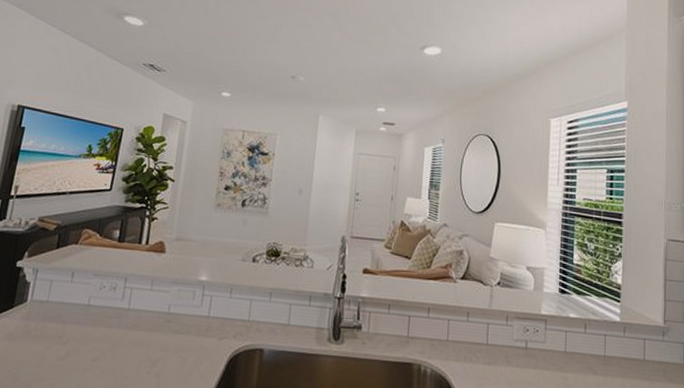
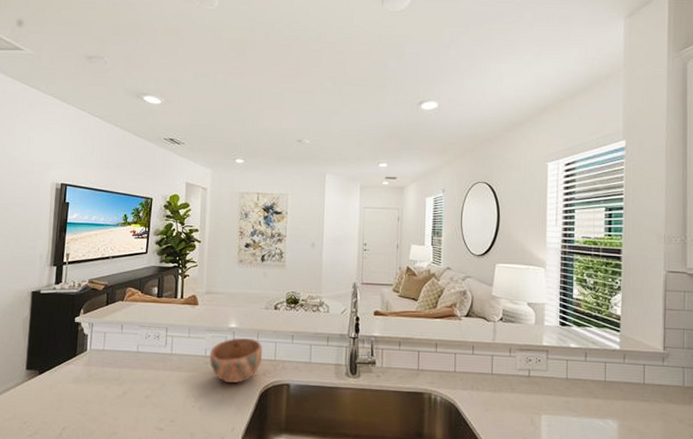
bowl: none [173,293,236,346] -> present [210,338,263,383]

